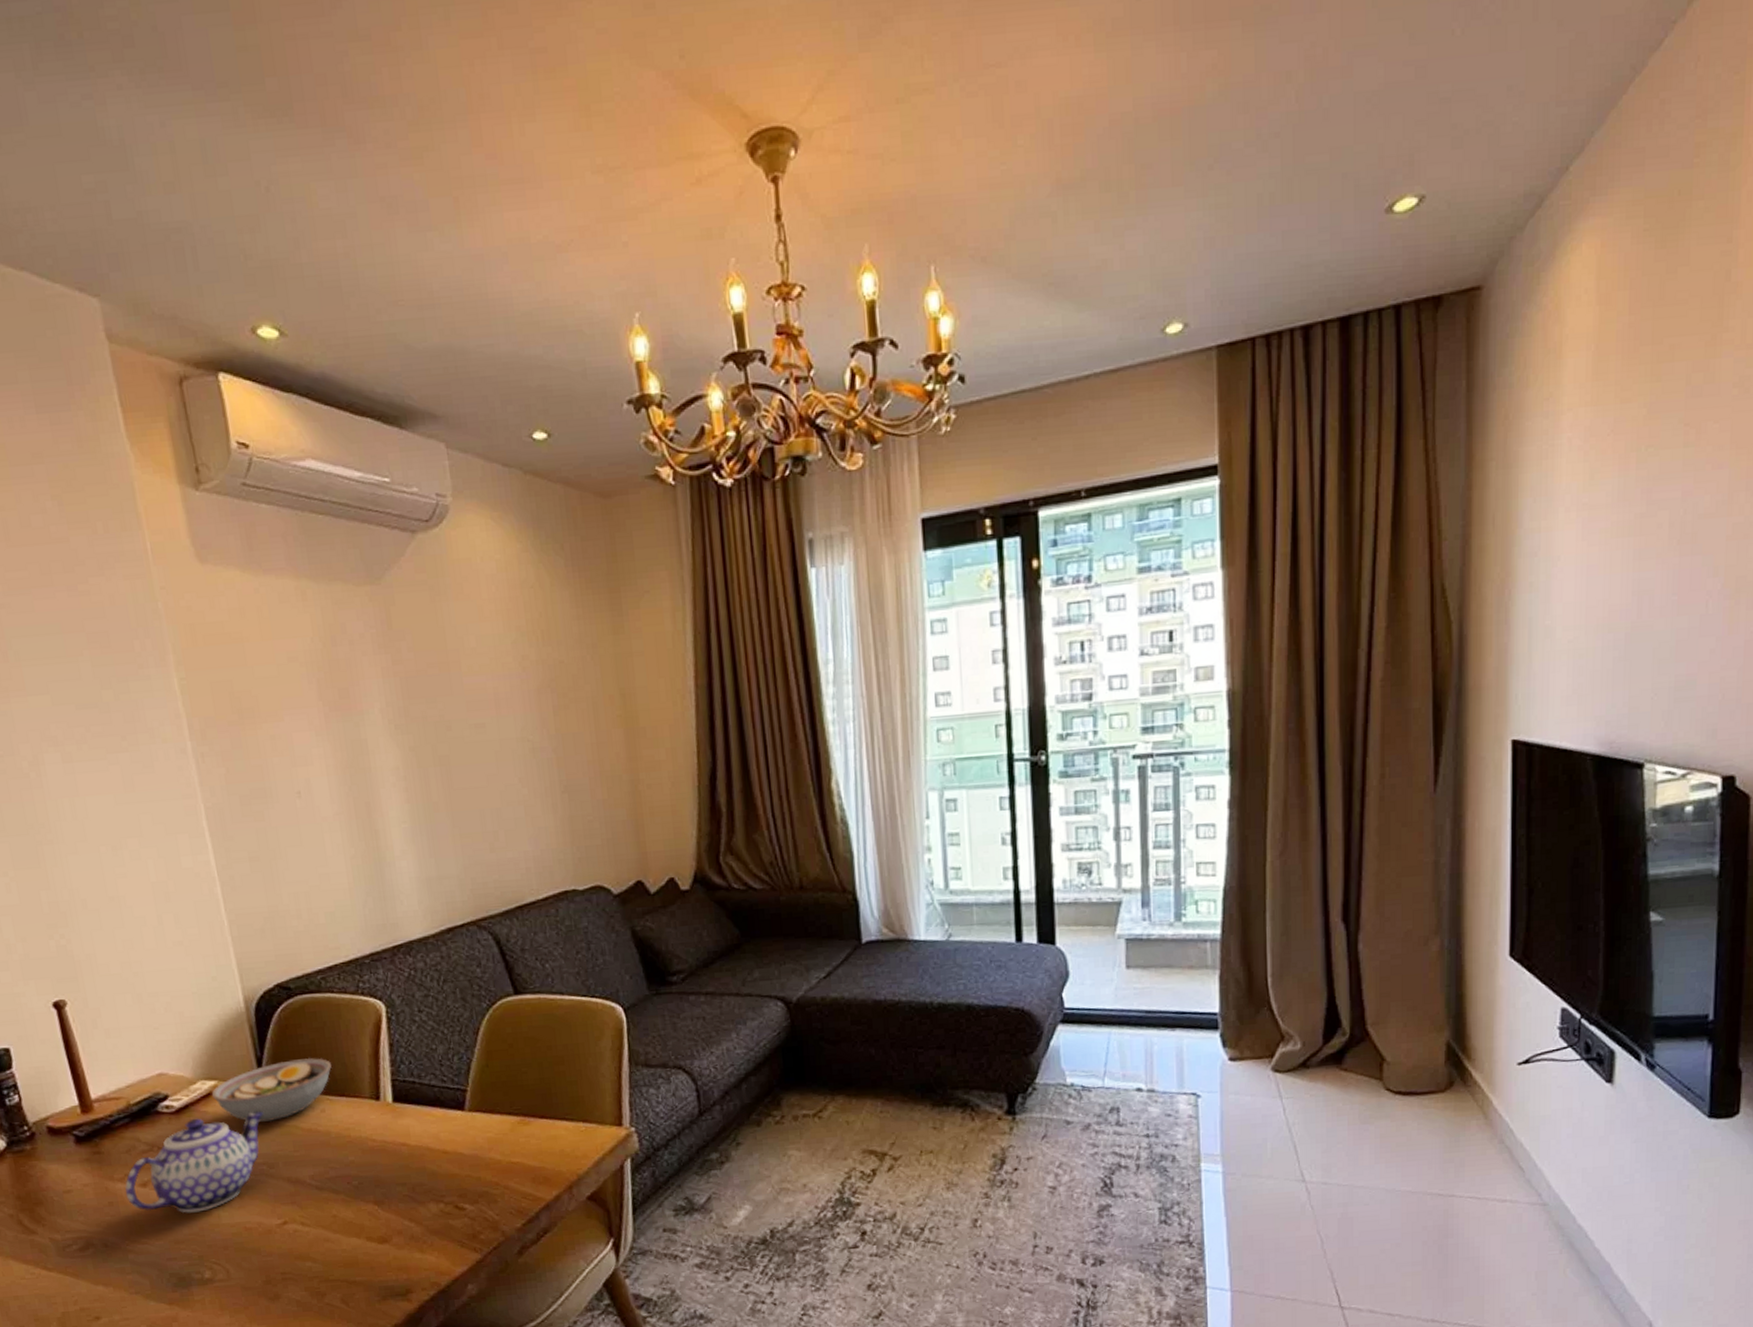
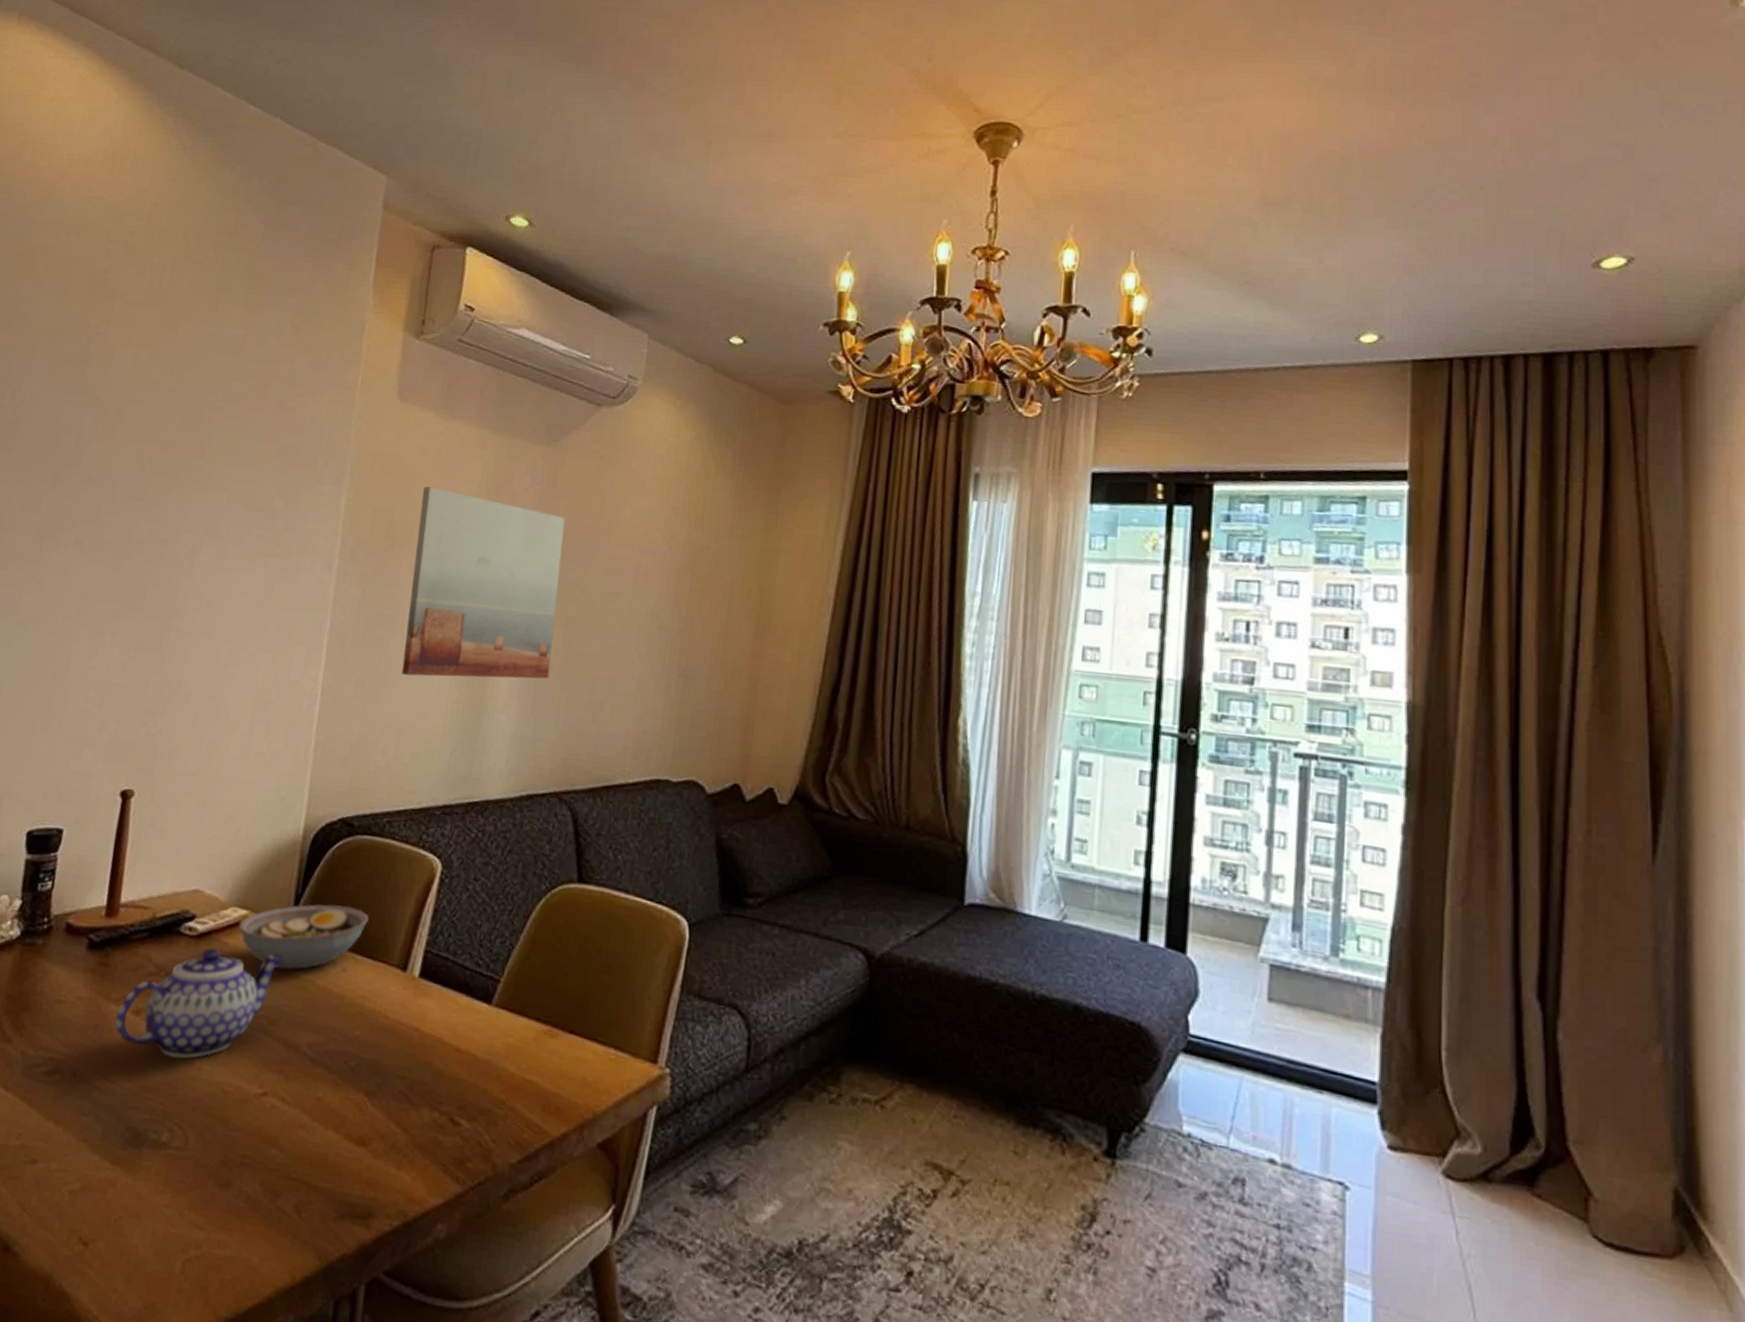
wall art: none [254,650,438,843] -> present [401,486,566,679]

